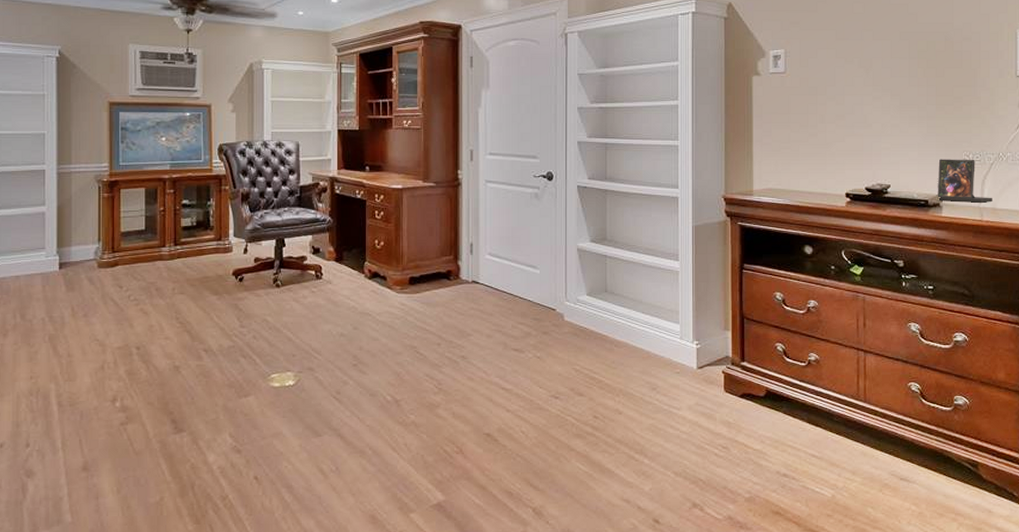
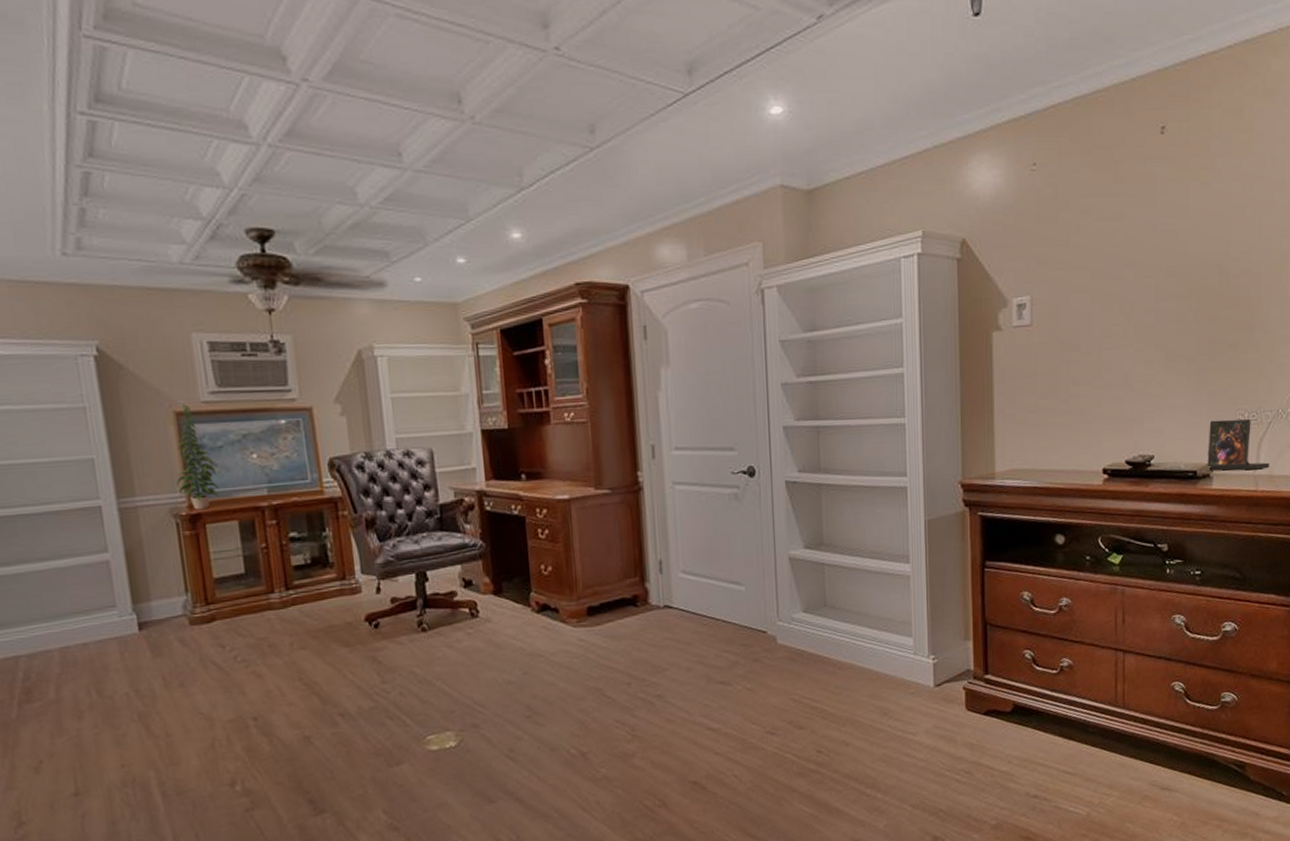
plant: none [103,96,134,178] -> present [177,404,220,511]

